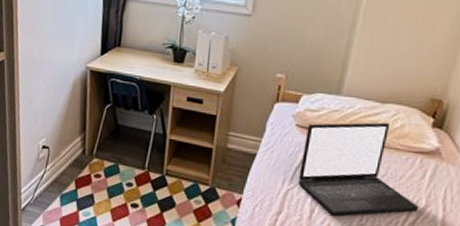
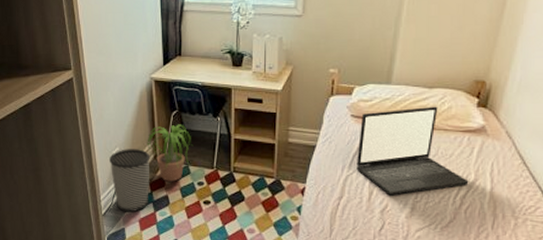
wastebasket: none [33,140,79,210] -> present [108,149,150,213]
potted plant: none [69,119,124,180] -> present [141,124,191,182]

